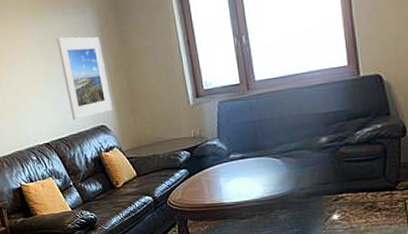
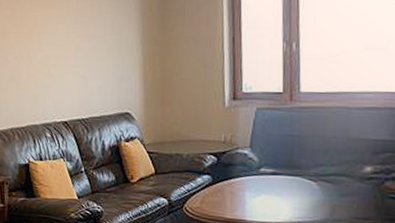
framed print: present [56,36,112,120] -> none [94,14,141,102]

